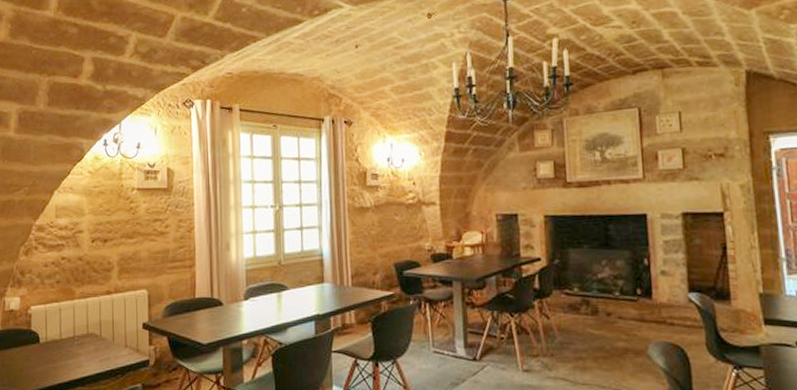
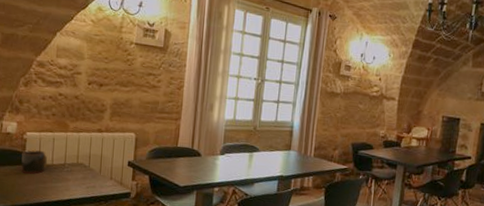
mug: none [27,325,56,354] -> present [21,150,48,174]

